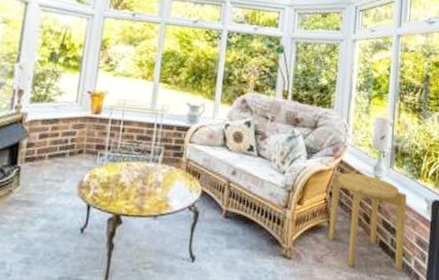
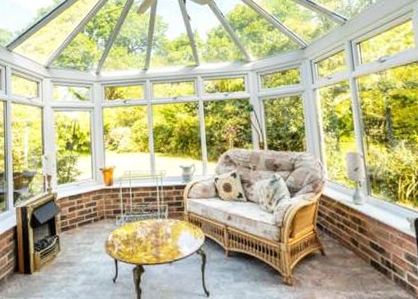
side table: present [328,172,407,272] -> none [317,203,397,286]

